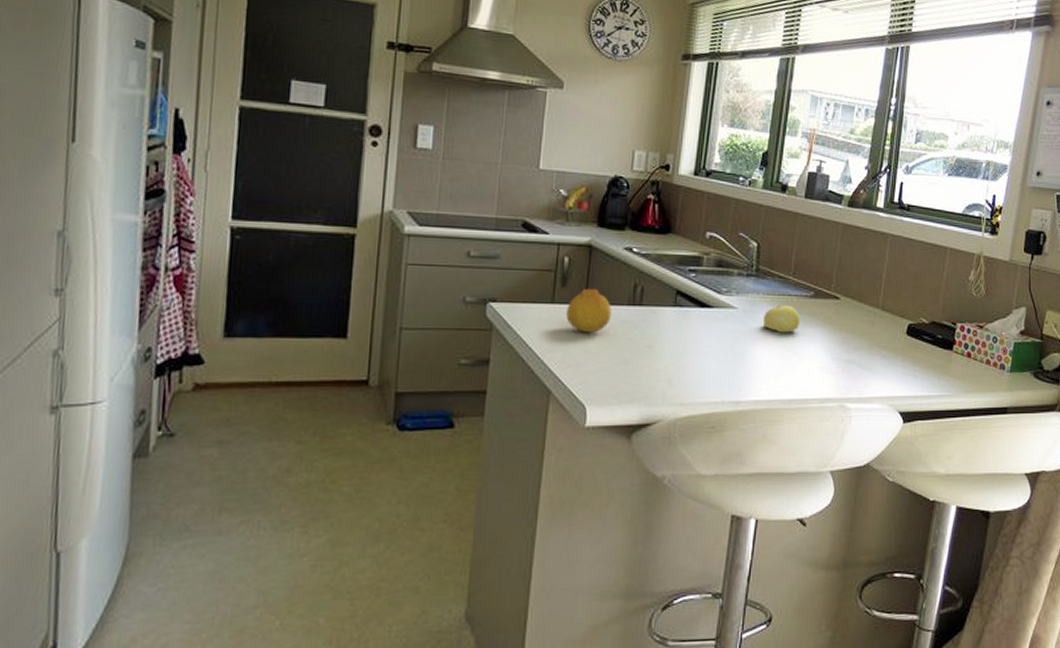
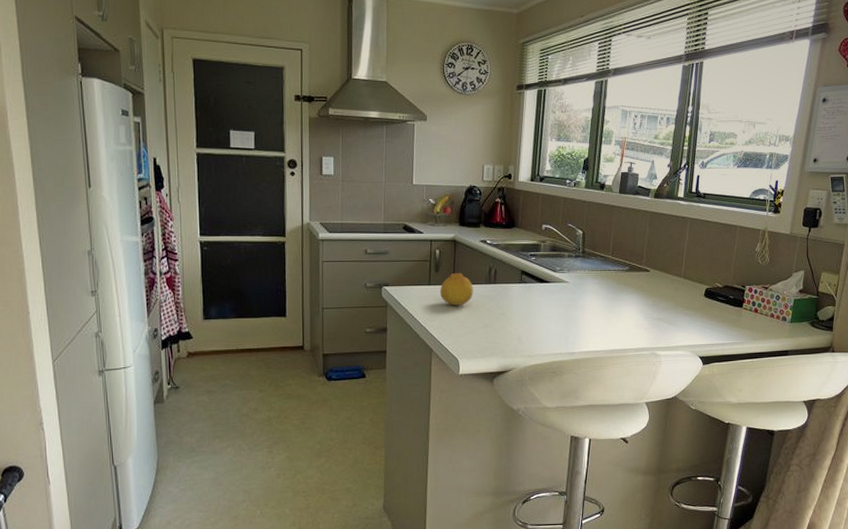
fruit: present [764,305,801,333] -> none [590,278,619,299]

